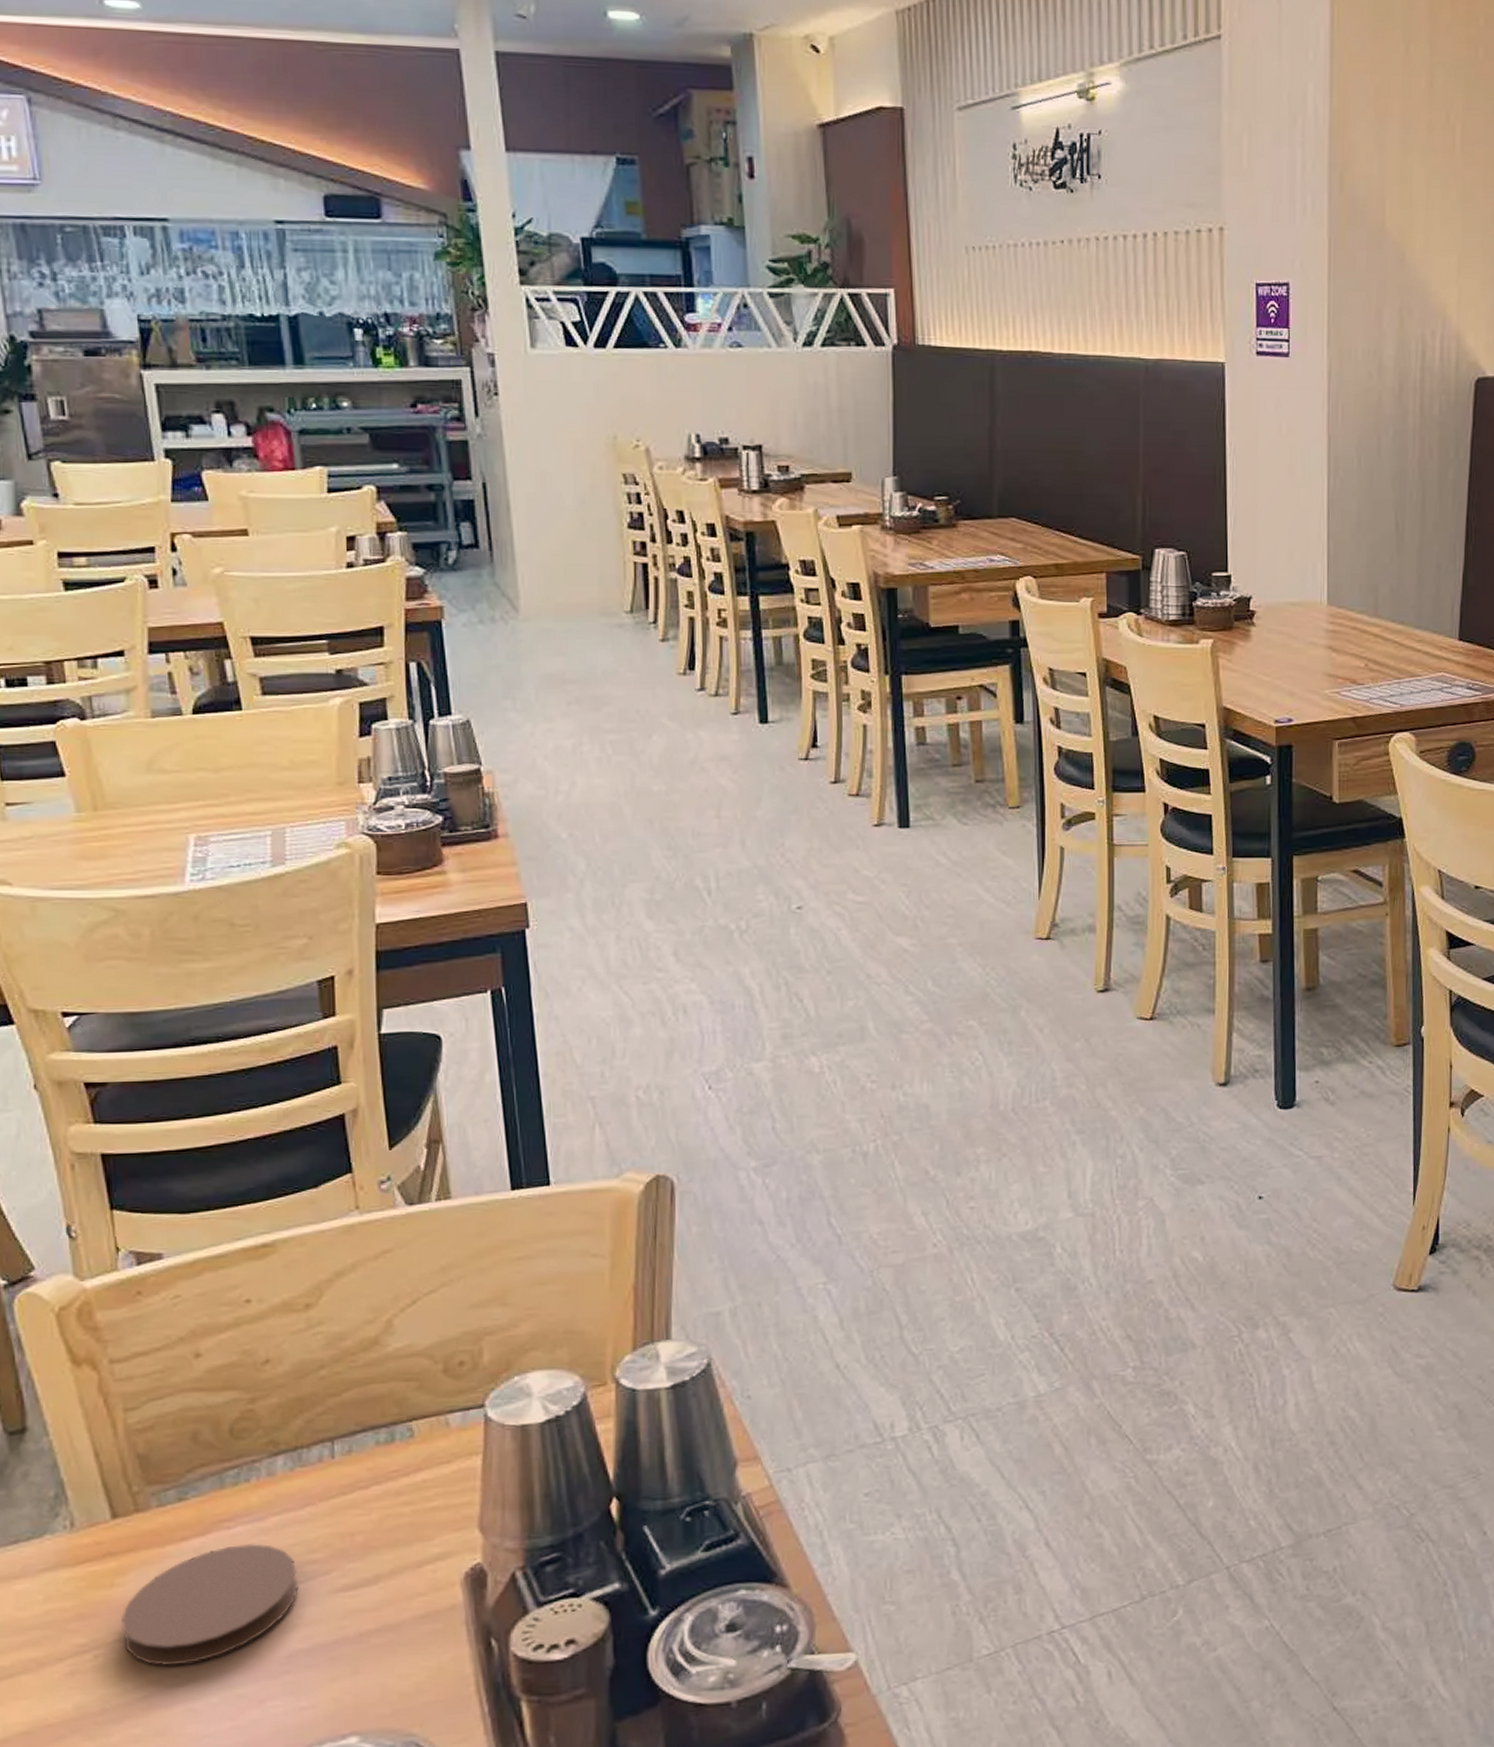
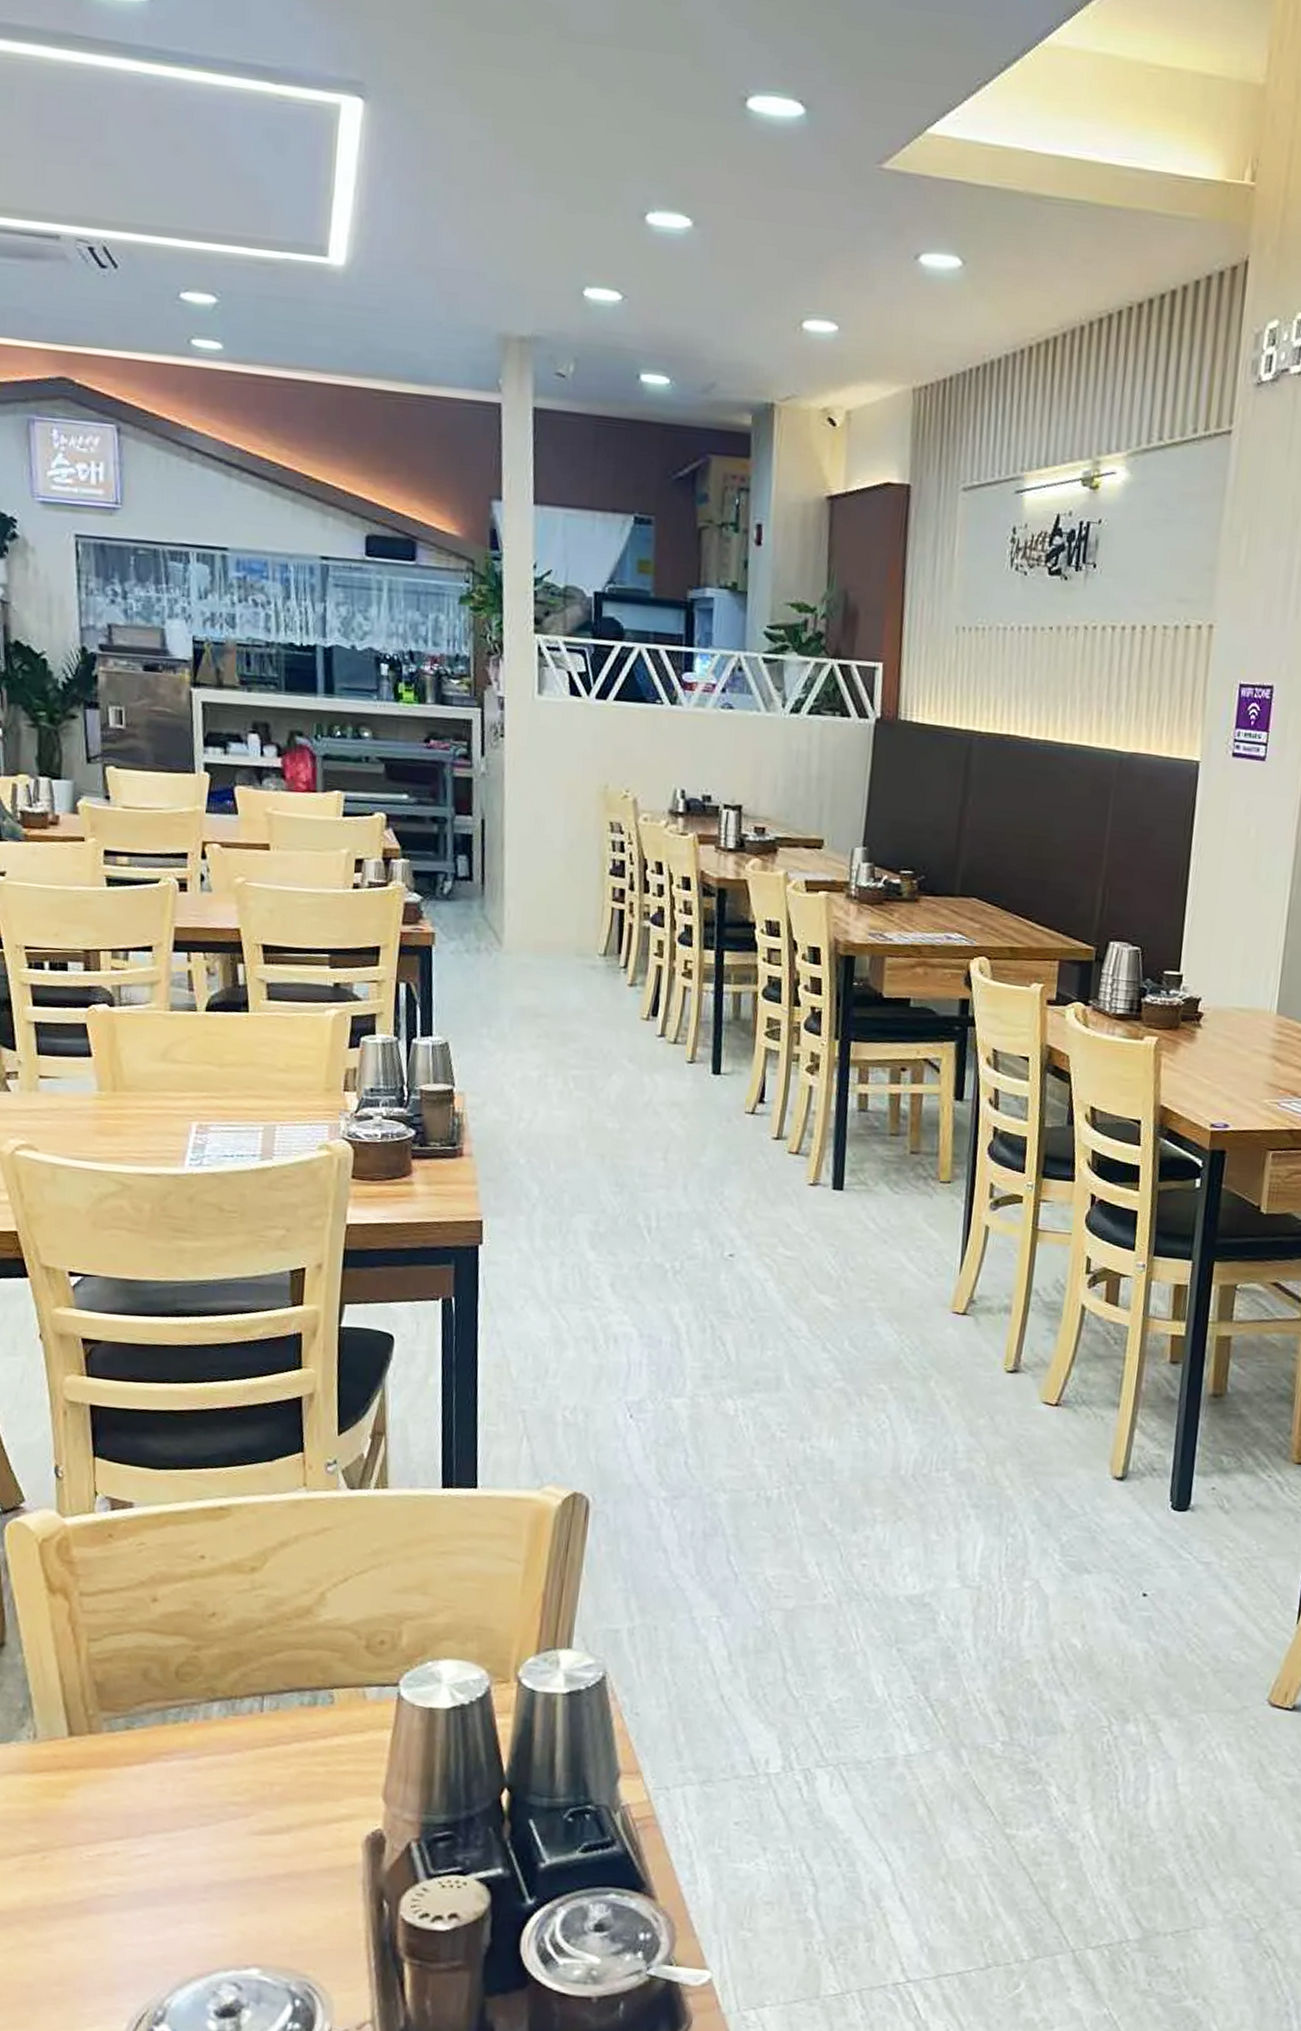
coaster: present [121,1543,299,1666] -> none [68,1777,221,1878]

